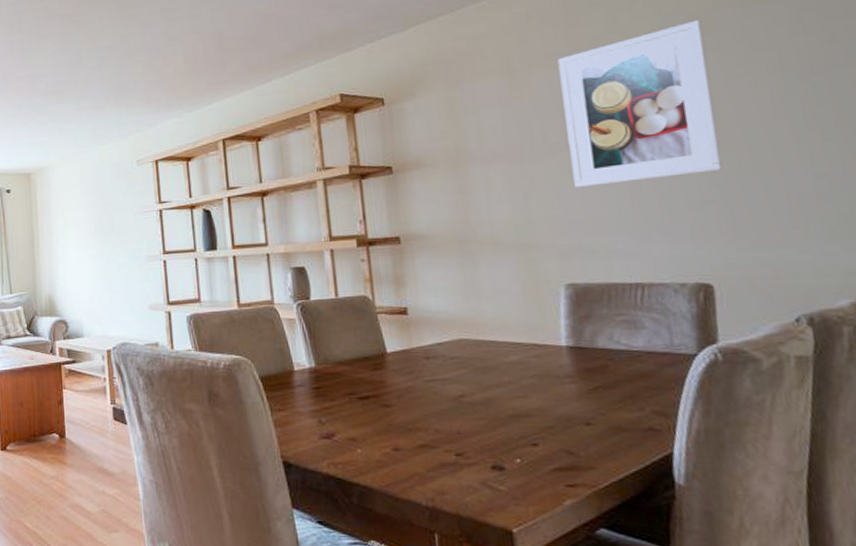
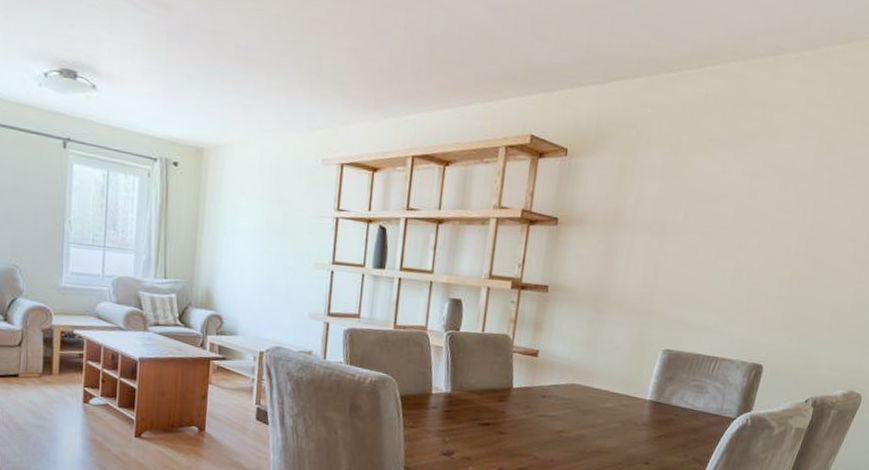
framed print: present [557,19,724,189] -> none [695,138,828,275]

